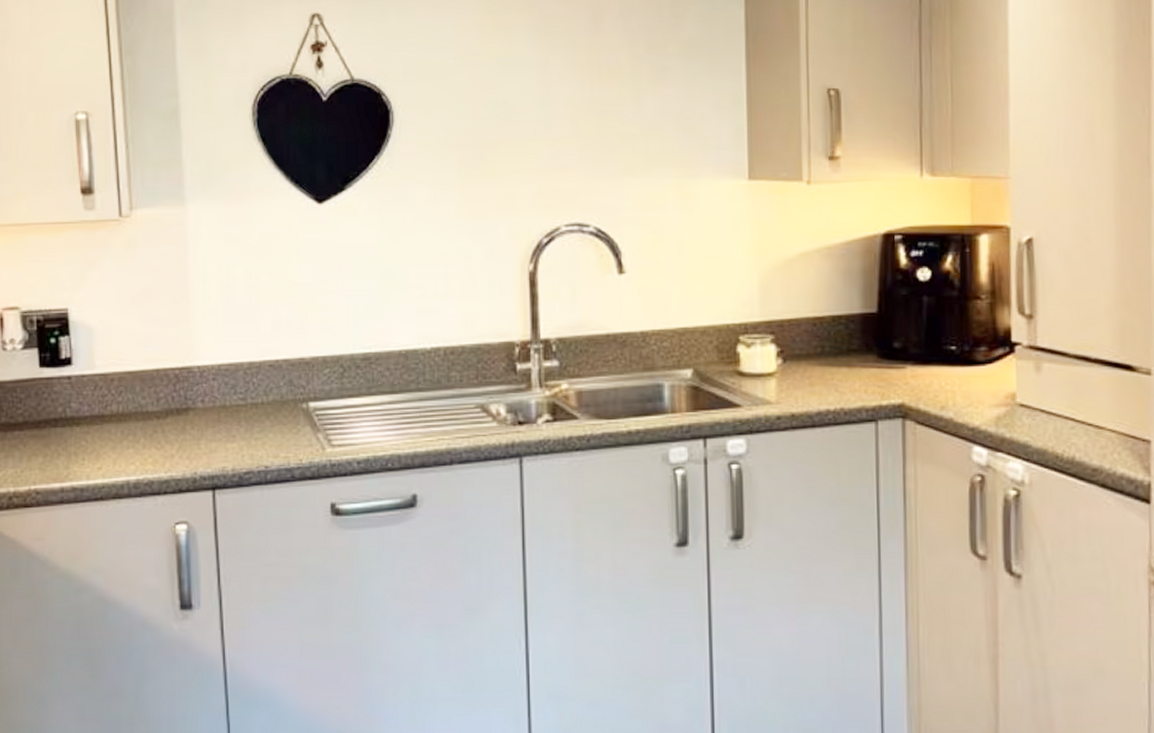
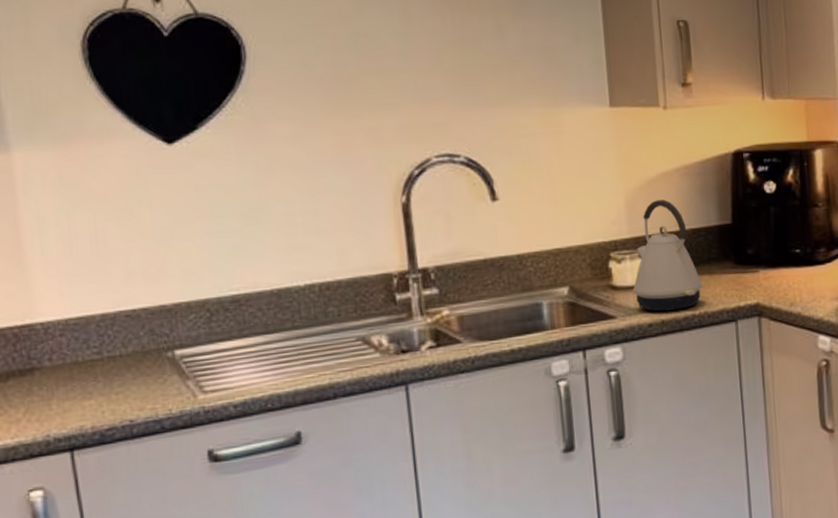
kettle: none [762,282,840,404] -> present [633,200,702,312]

